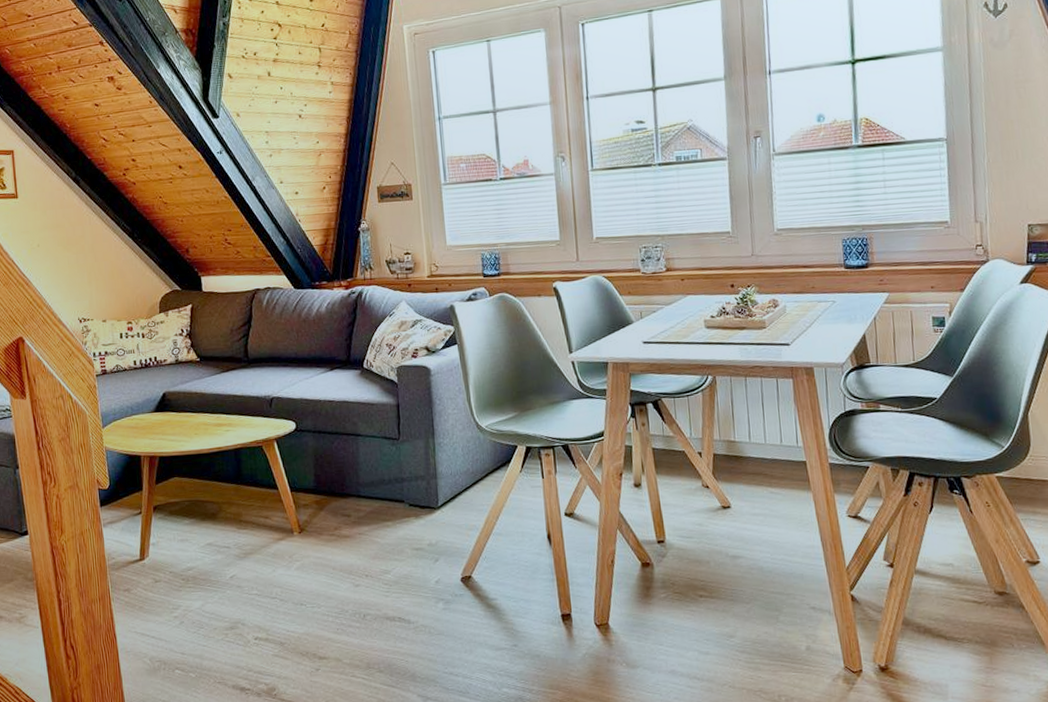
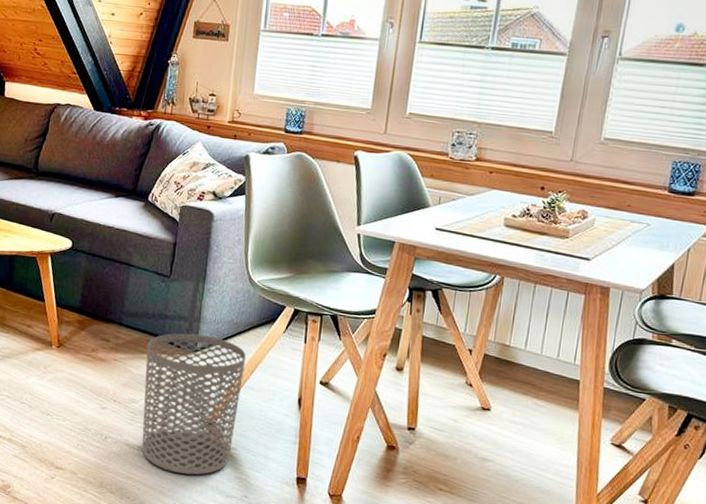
waste bin: none [389,490,492,637] -> present [141,333,246,475]

